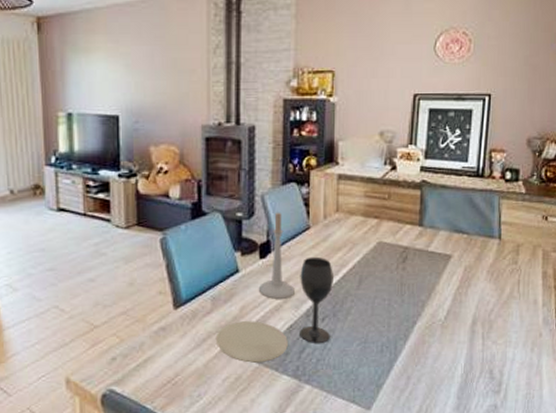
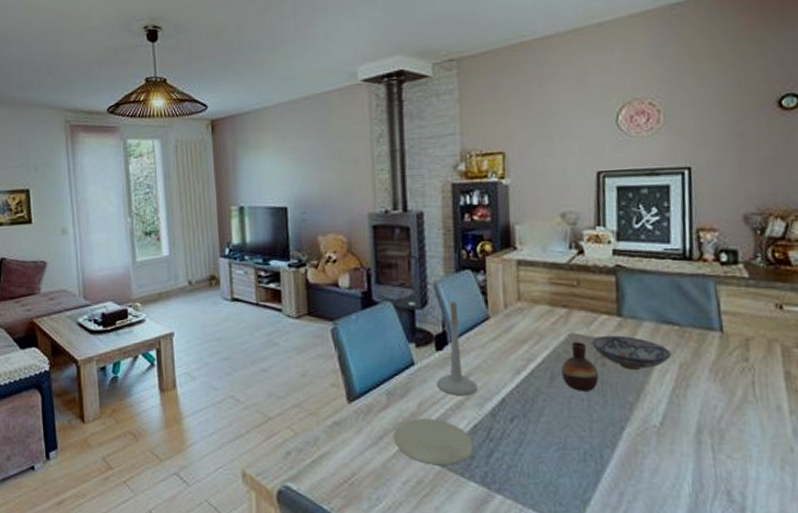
wine glass: present [300,256,333,343] -> none [481,349,522,447]
vase: none [369,249,399,292] -> present [561,342,599,391]
bowl: none [396,243,459,274] -> present [591,335,672,371]

